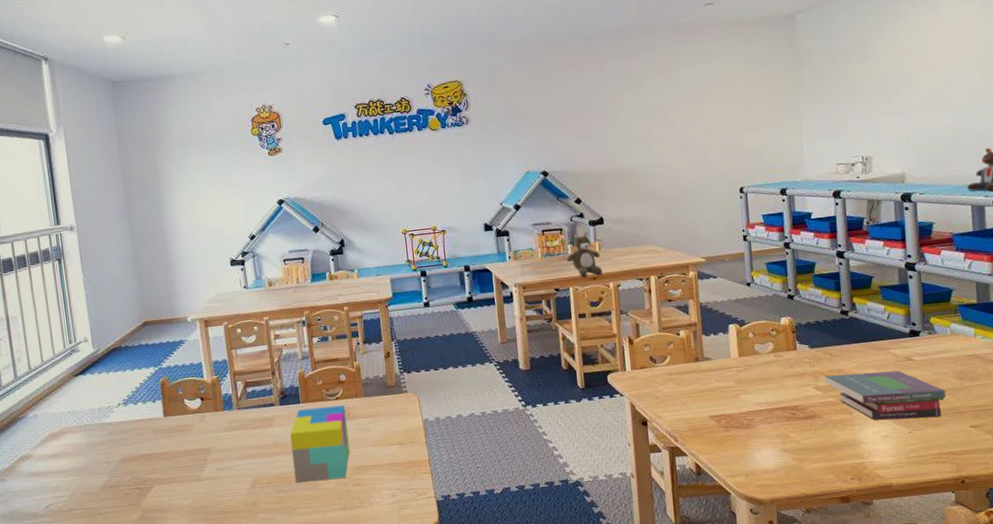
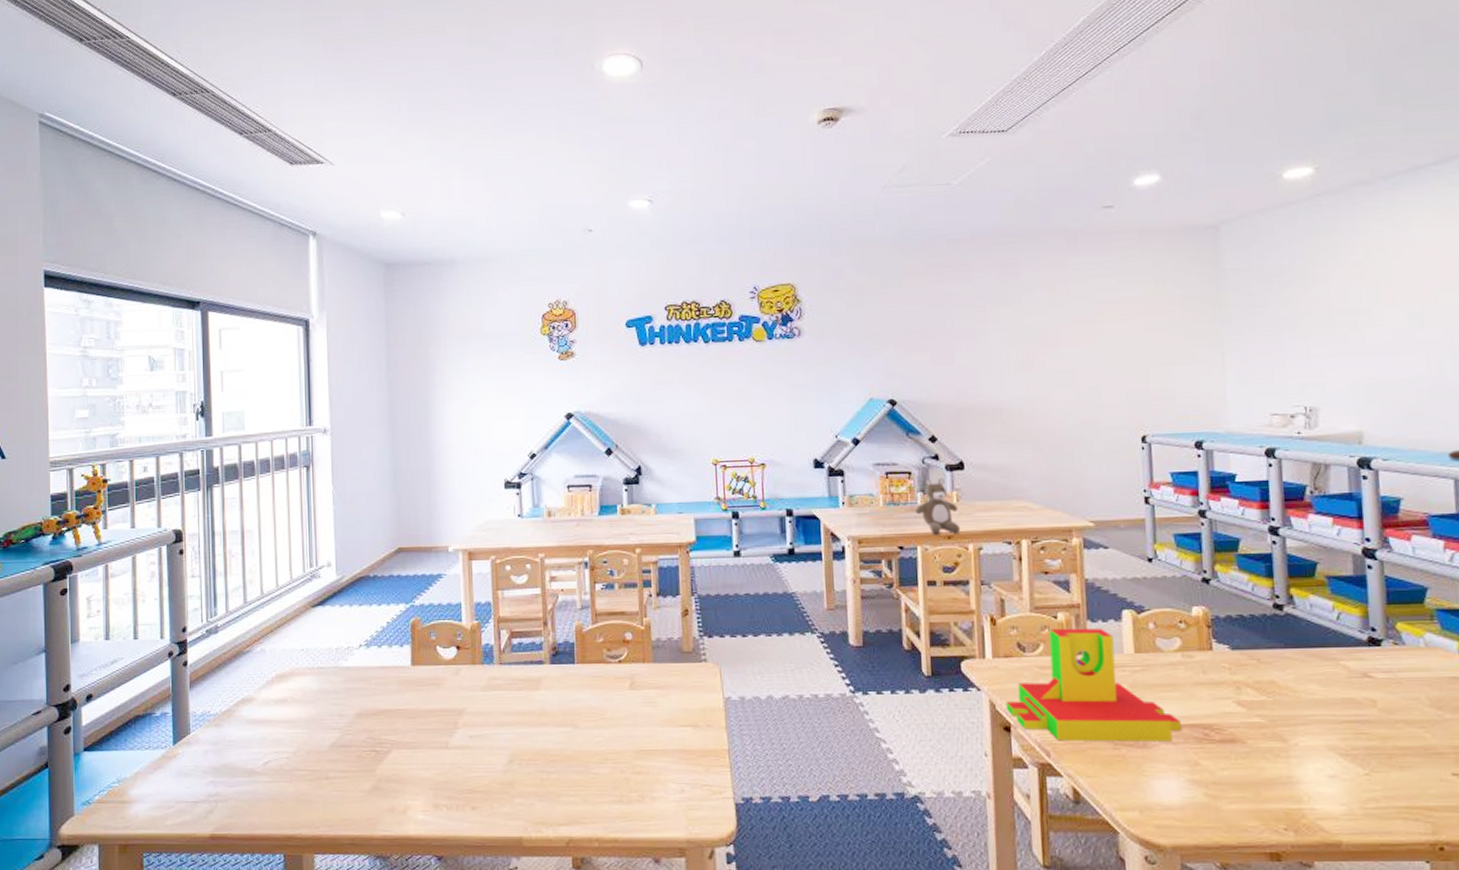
toy block: present [290,405,350,483] -> none [560,670,631,764]
toy block set: none [643,340,775,429] -> present [1006,628,1181,742]
books: present [824,370,945,420] -> none [1249,687,1417,757]

